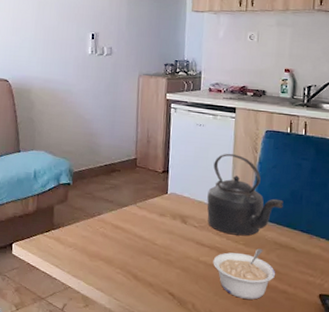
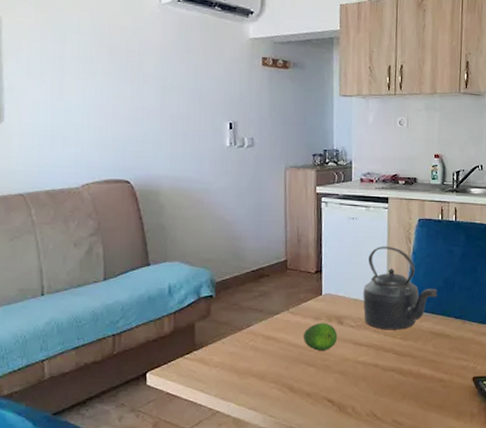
fruit: none [149,219,181,246] -> present [304,323,338,351]
legume: present [213,248,276,300] -> none [371,340,433,394]

